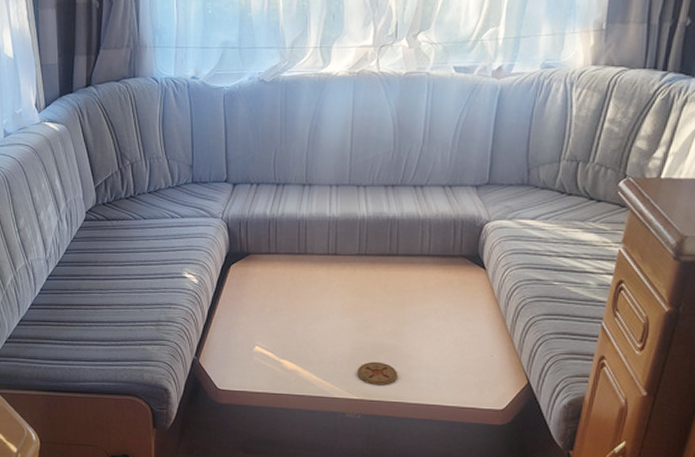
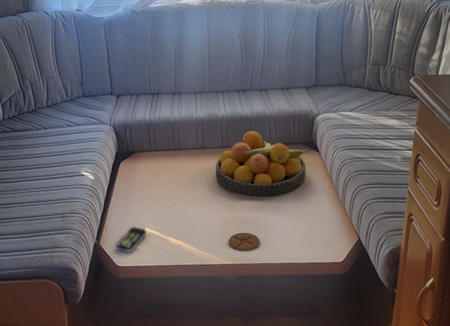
remote control: none [217,342,256,374] -> present [115,226,147,253]
fruit bowl: none [348,236,472,321] -> present [215,130,309,197]

